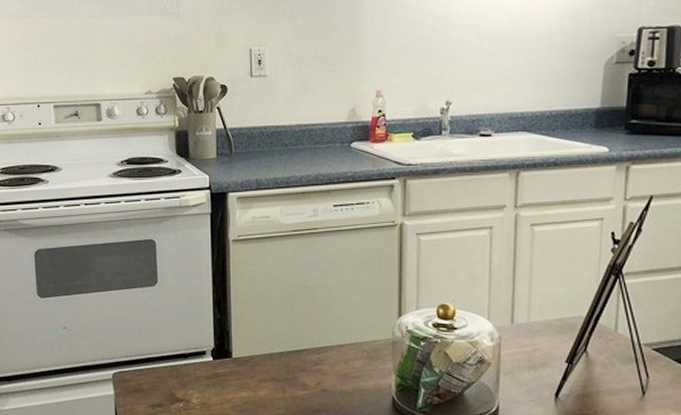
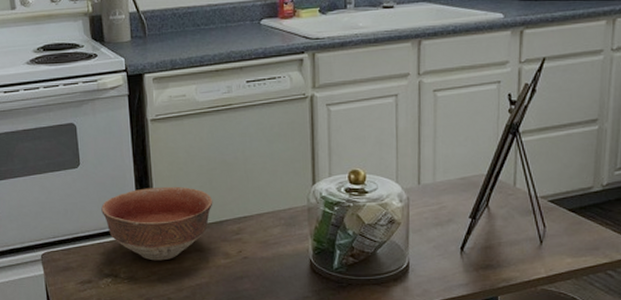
bowl: none [177,310,293,388] -> present [101,186,213,261]

